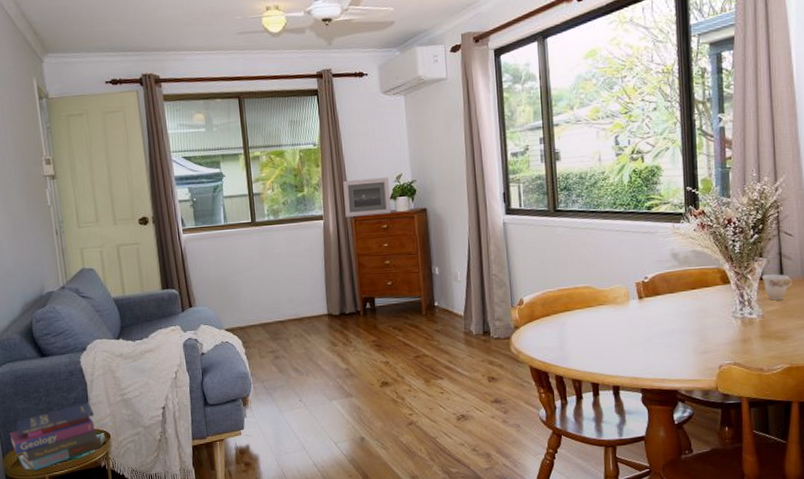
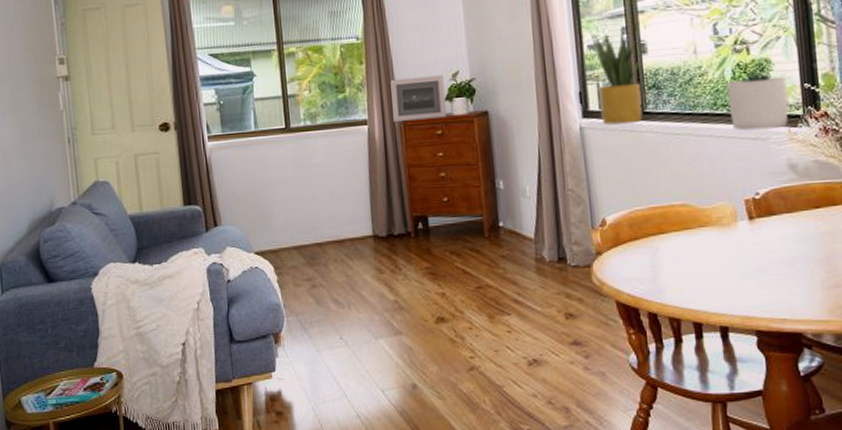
books: present [9,402,103,471] -> none [11,336,114,416]
planter: none [514,139,557,221] -> present [591,29,644,125]
planter: none [624,178,673,226] -> present [726,73,789,131]

